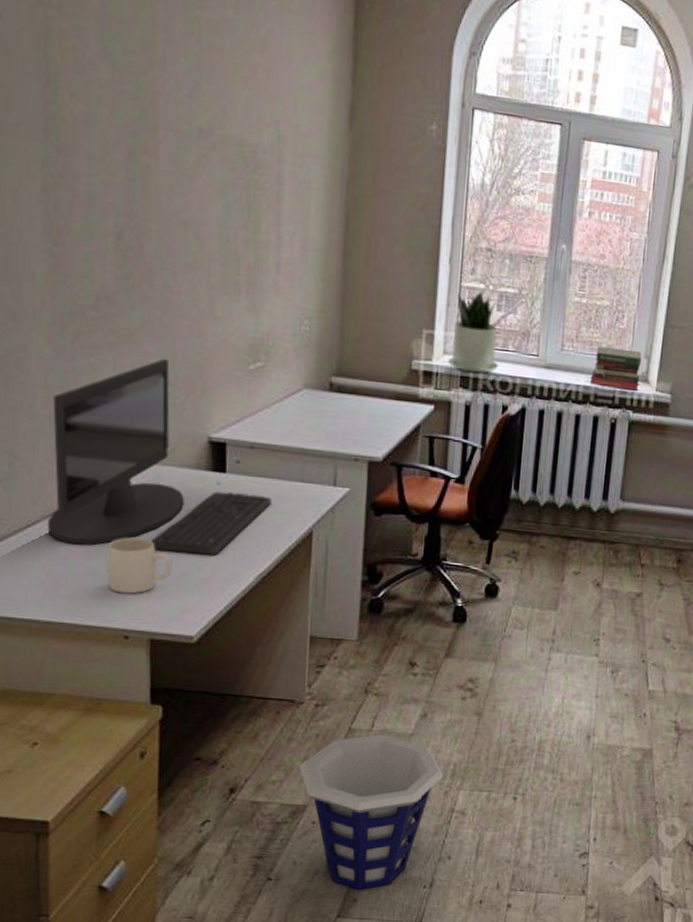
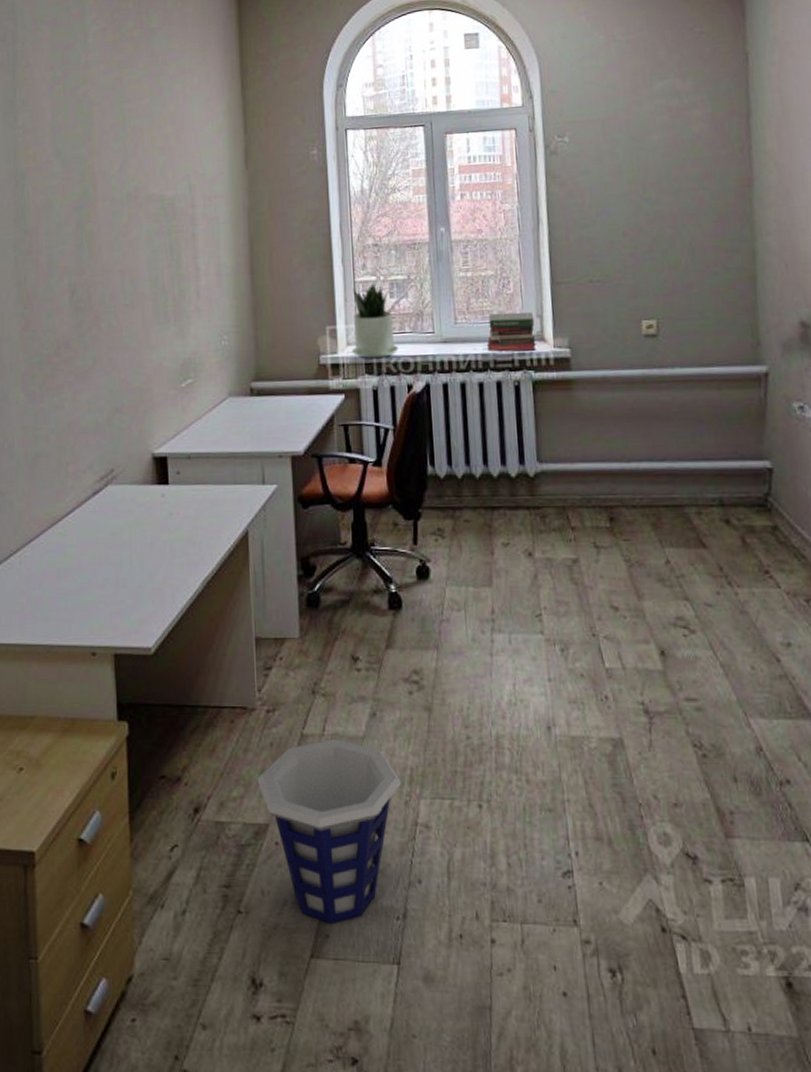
monitor: present [47,359,184,545] -> none [26,389,135,568]
mug: present [105,537,172,594] -> none [74,555,129,611]
computer keyboard: present [151,491,272,556] -> none [110,501,210,567]

